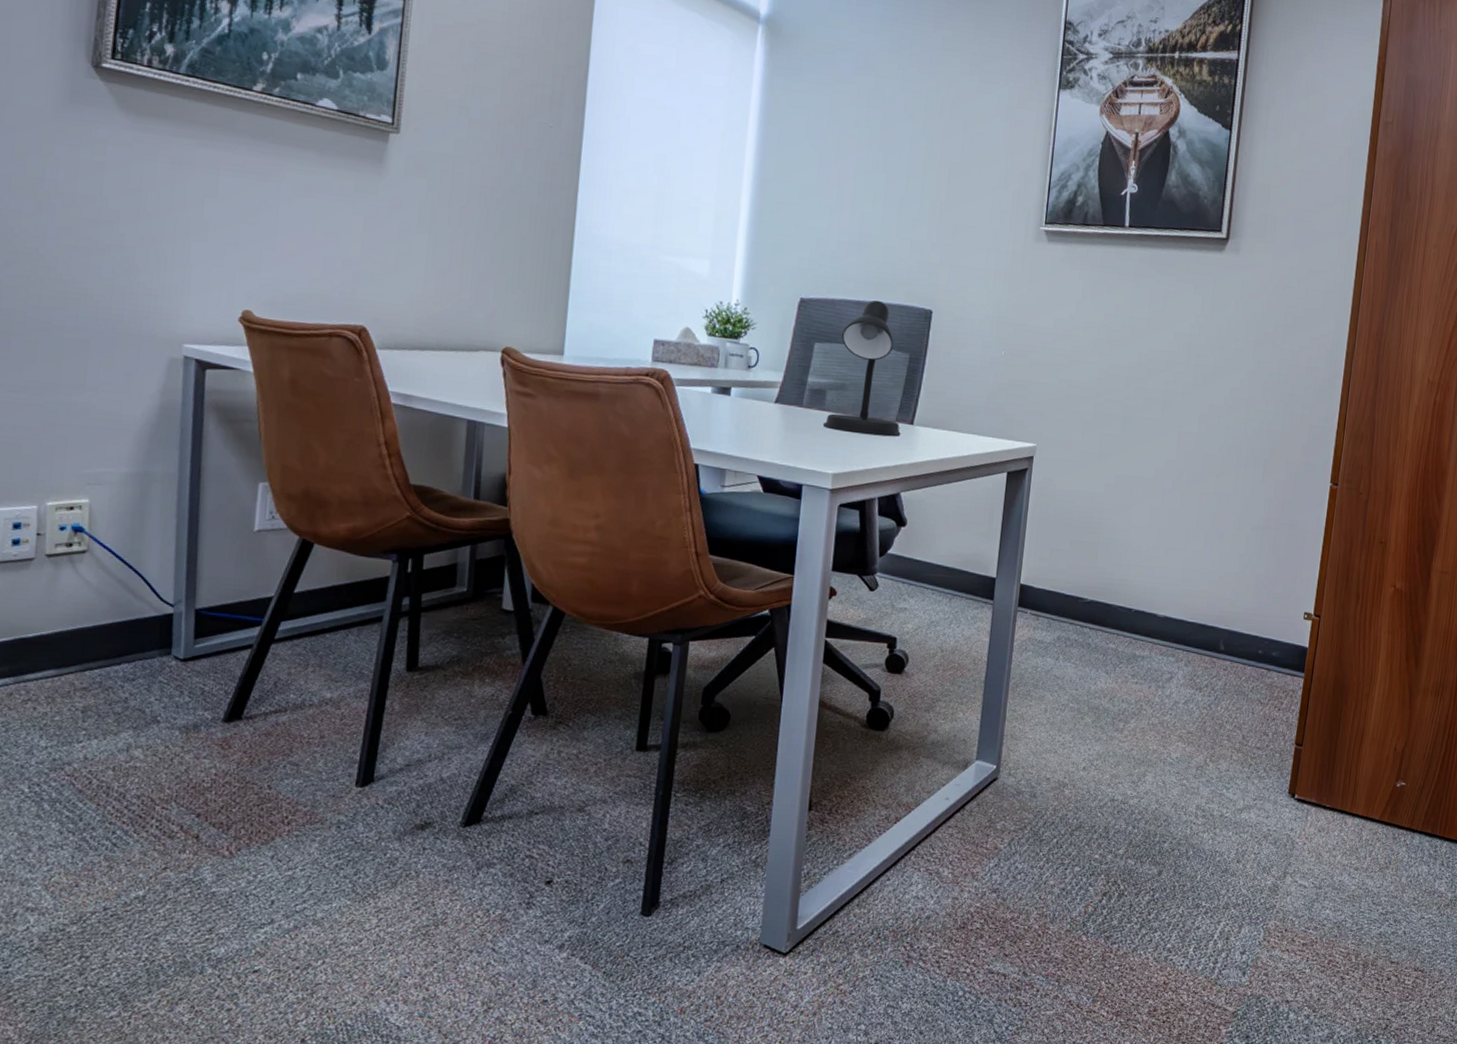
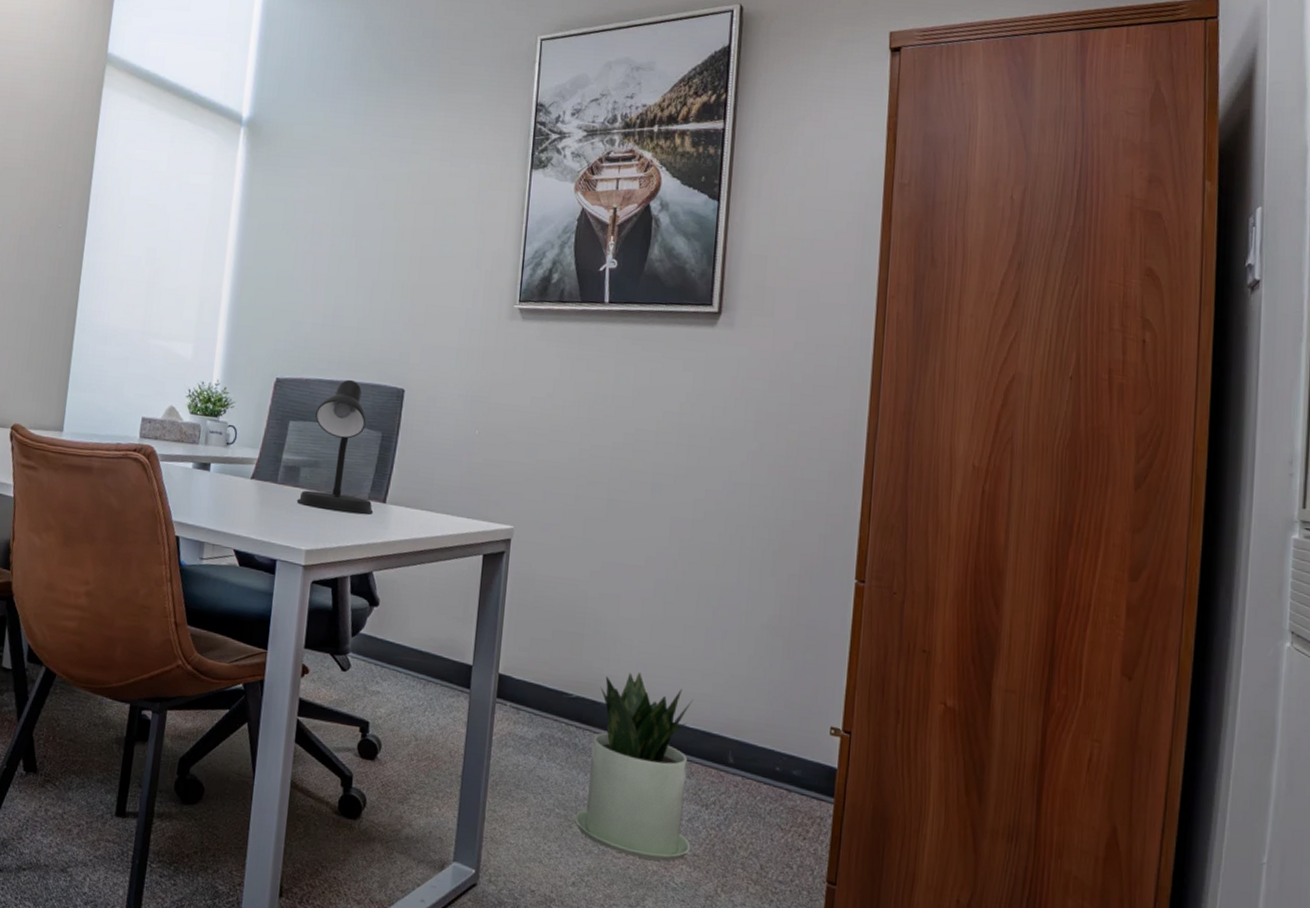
planter: none [1087,575,1192,741] -> present [575,673,693,862]

